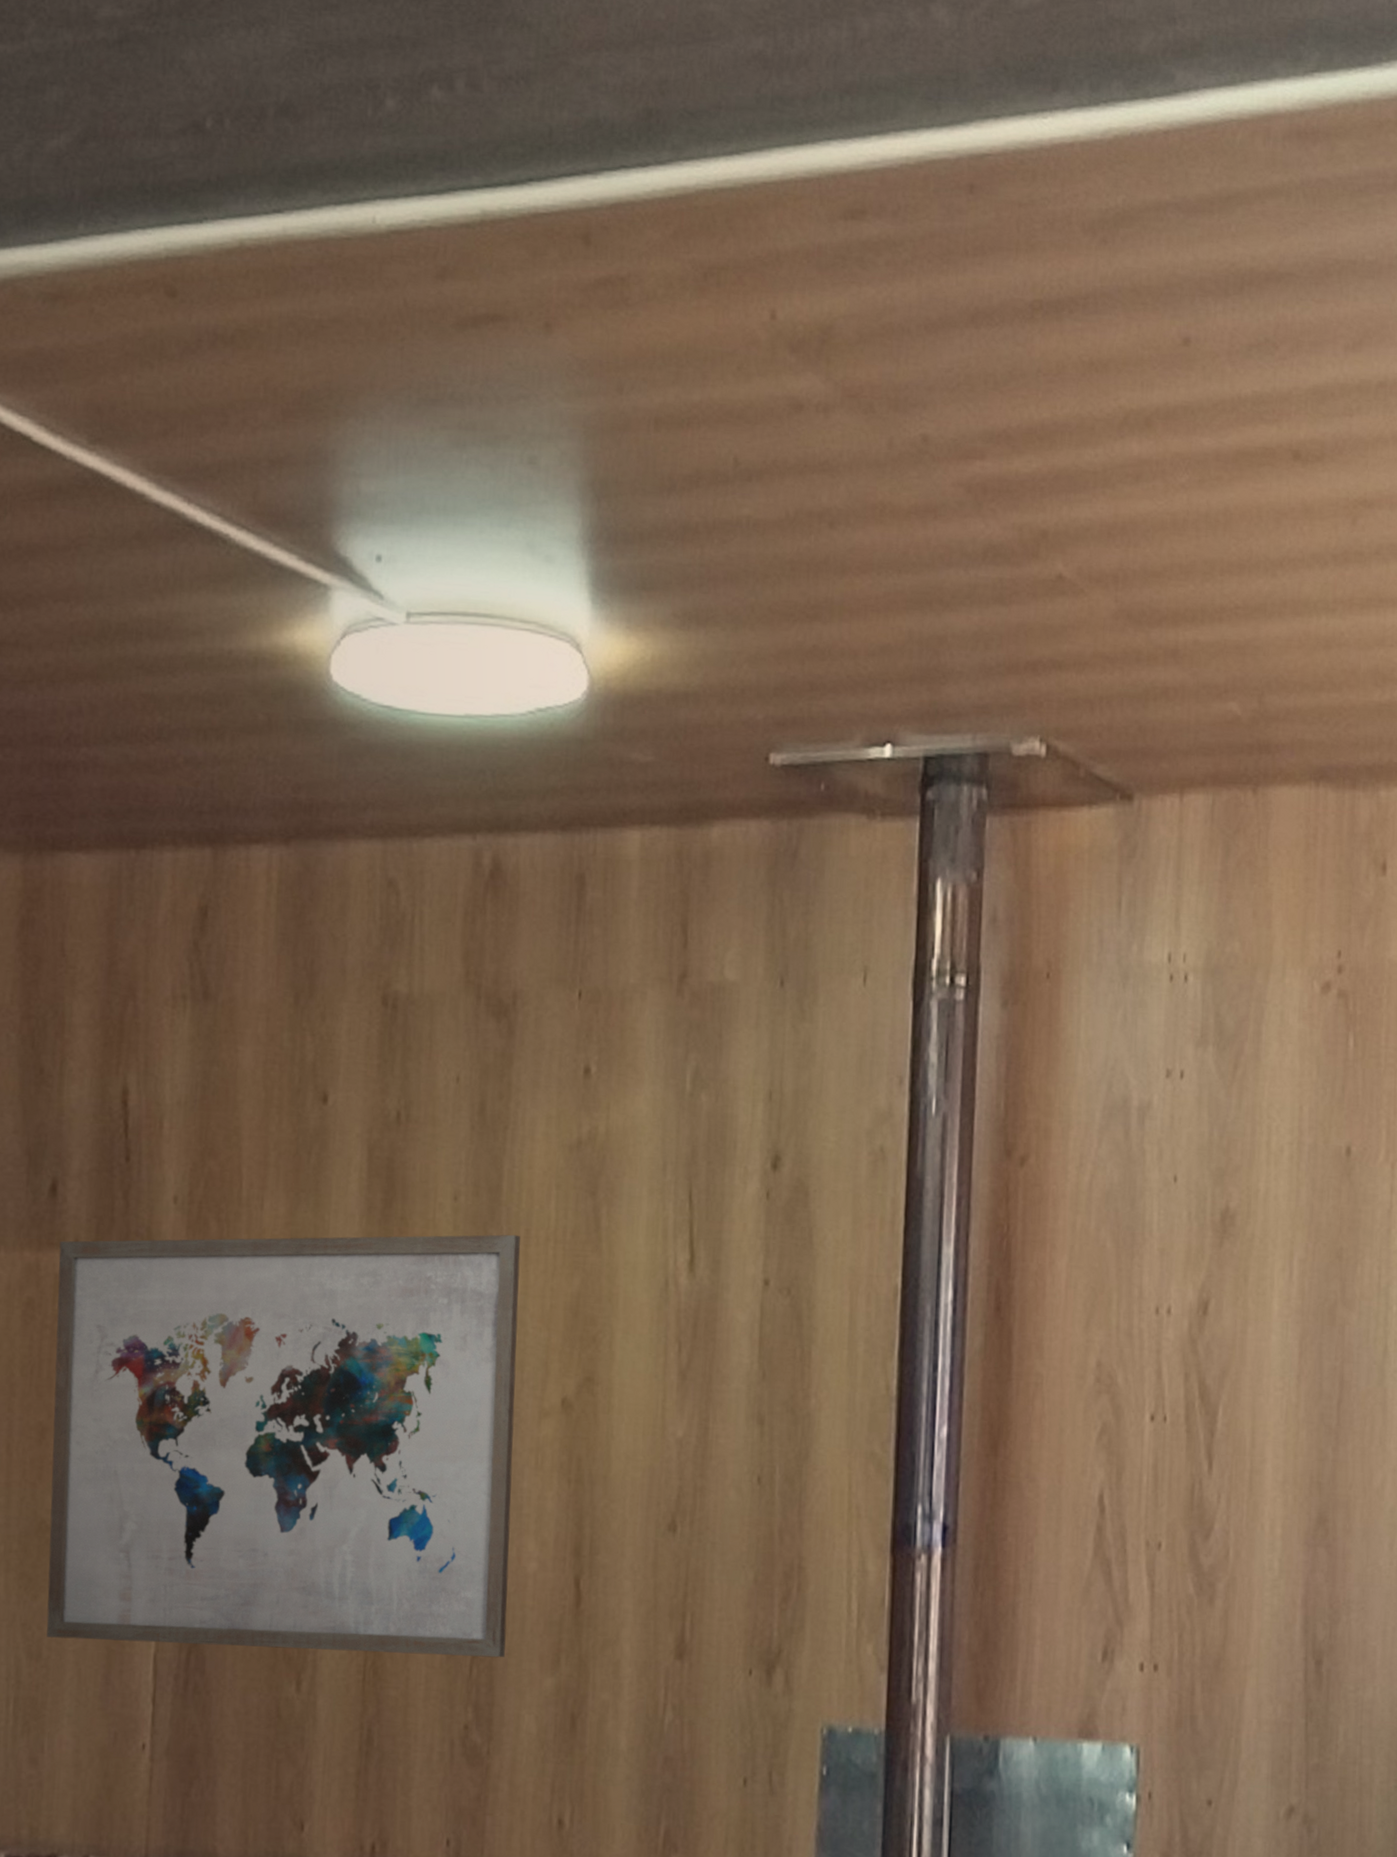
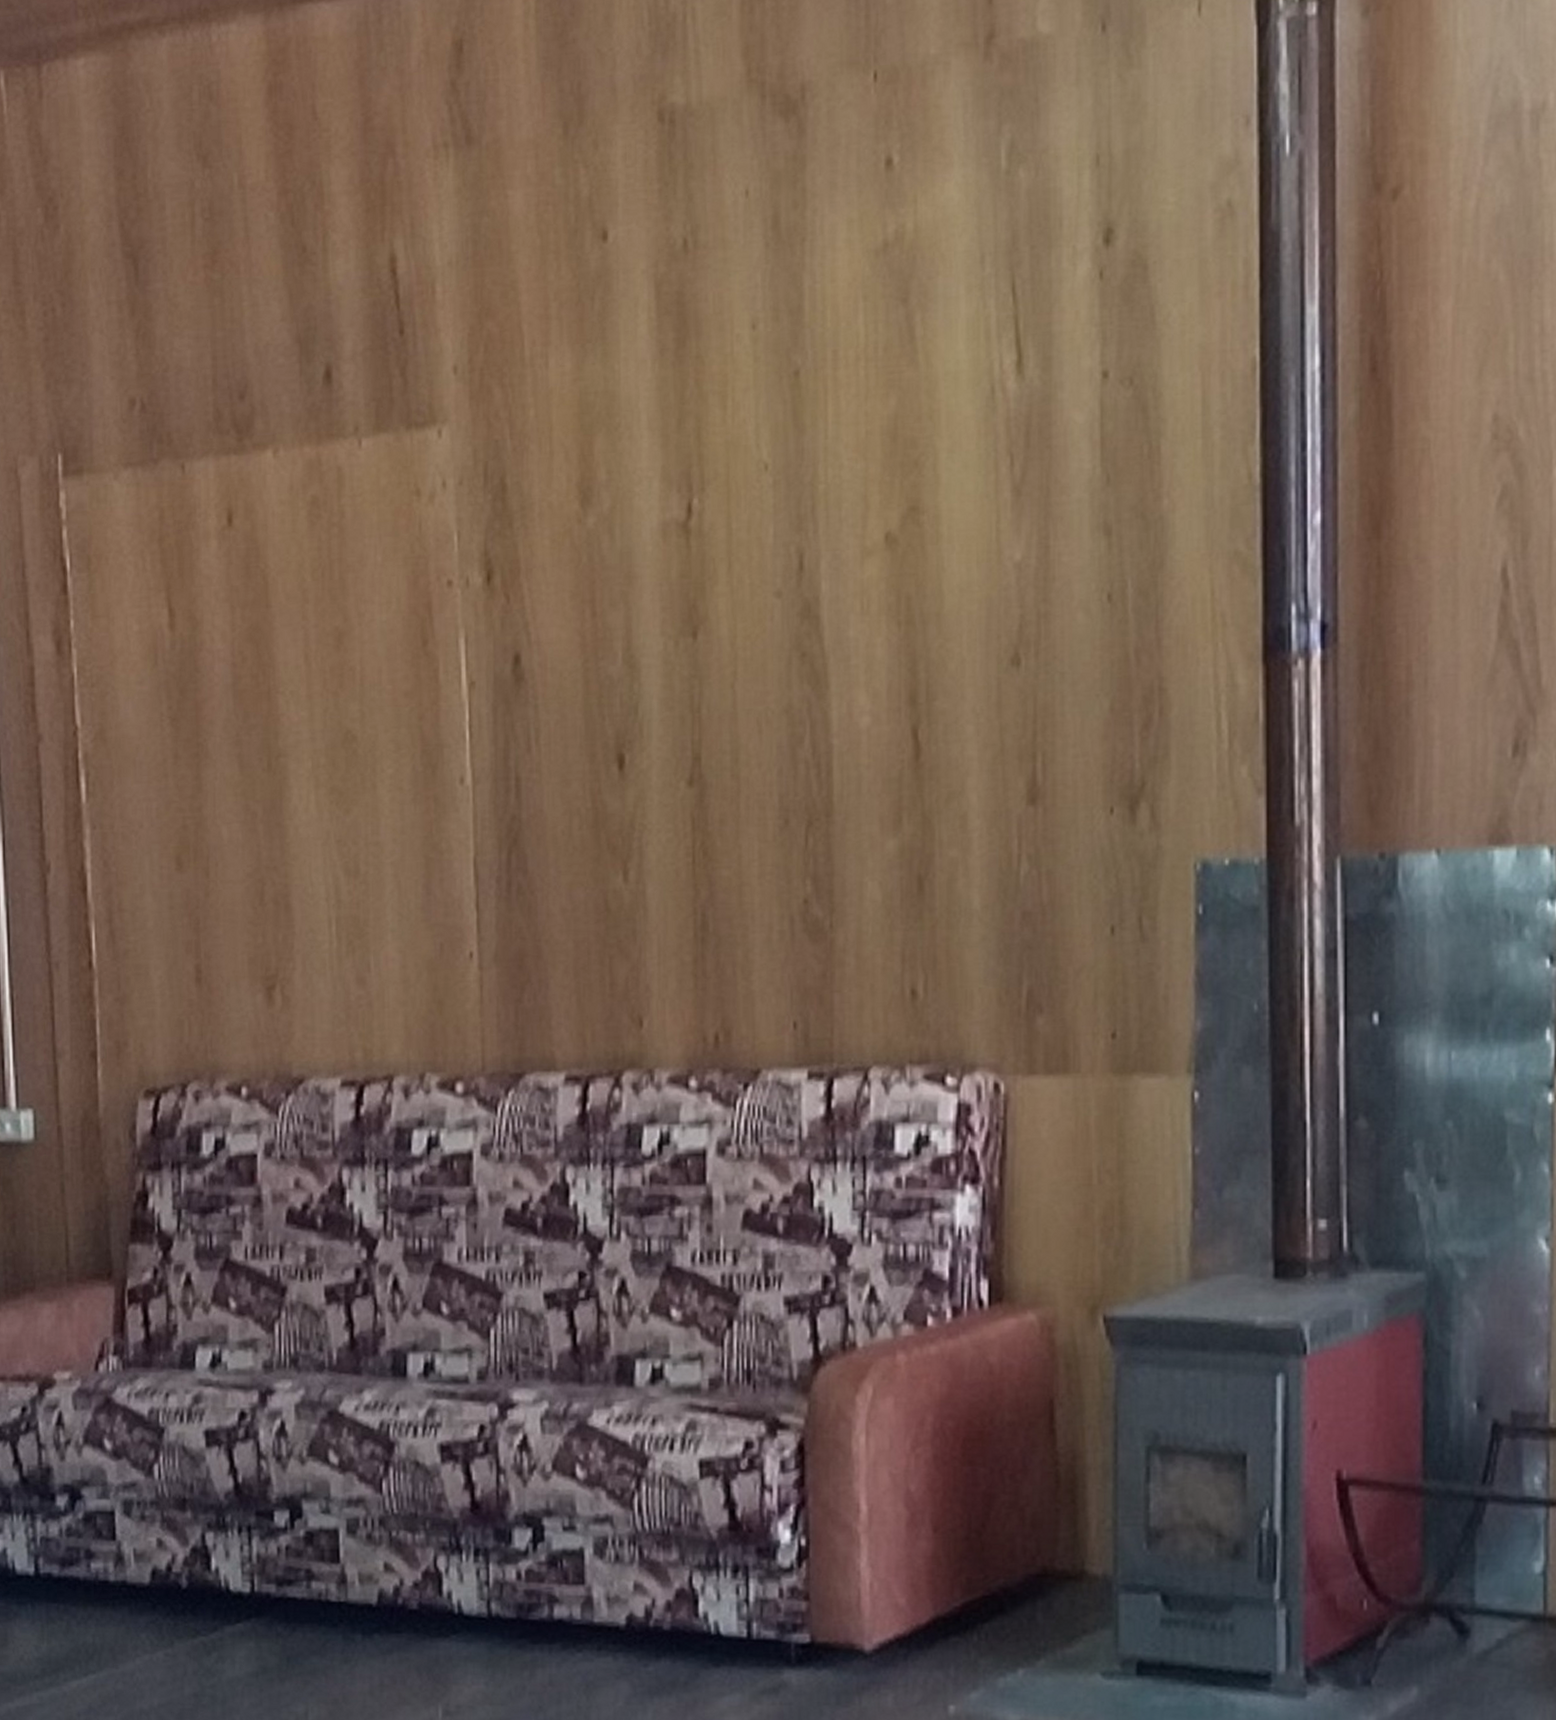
wall art: present [46,1234,521,1658] -> none [339,358,843,853]

